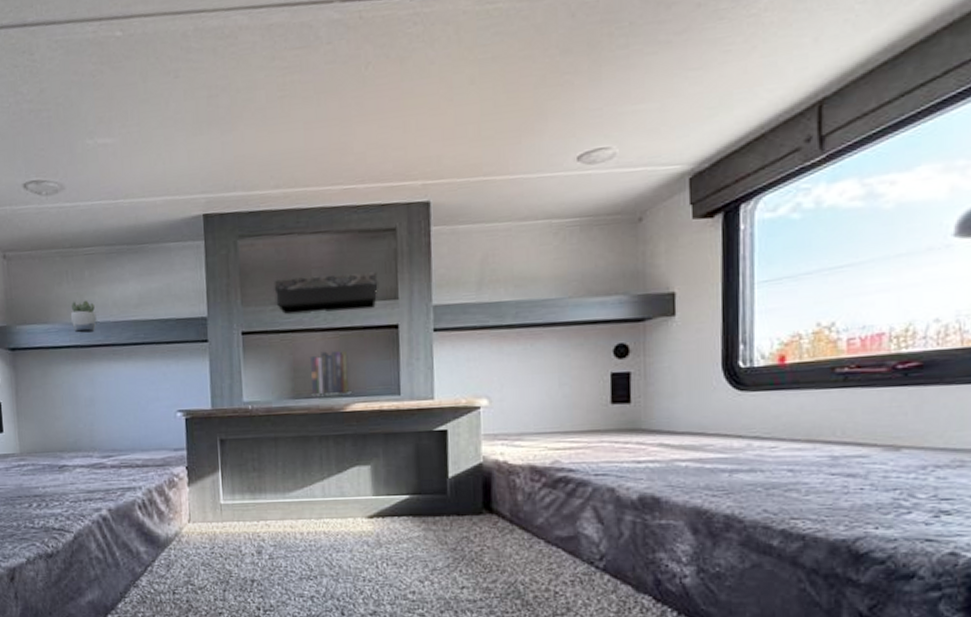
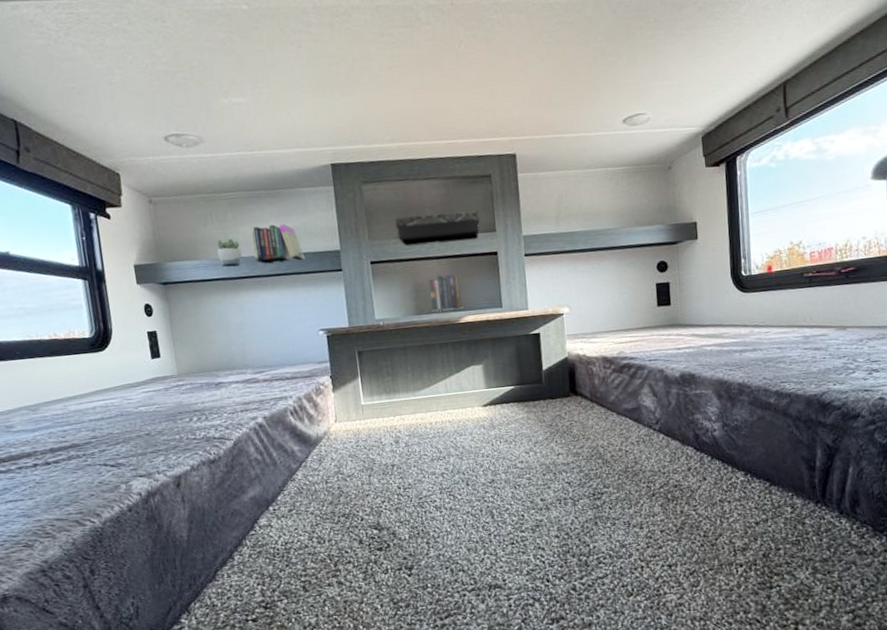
books: none [108,285,167,331] -> present [250,224,305,264]

